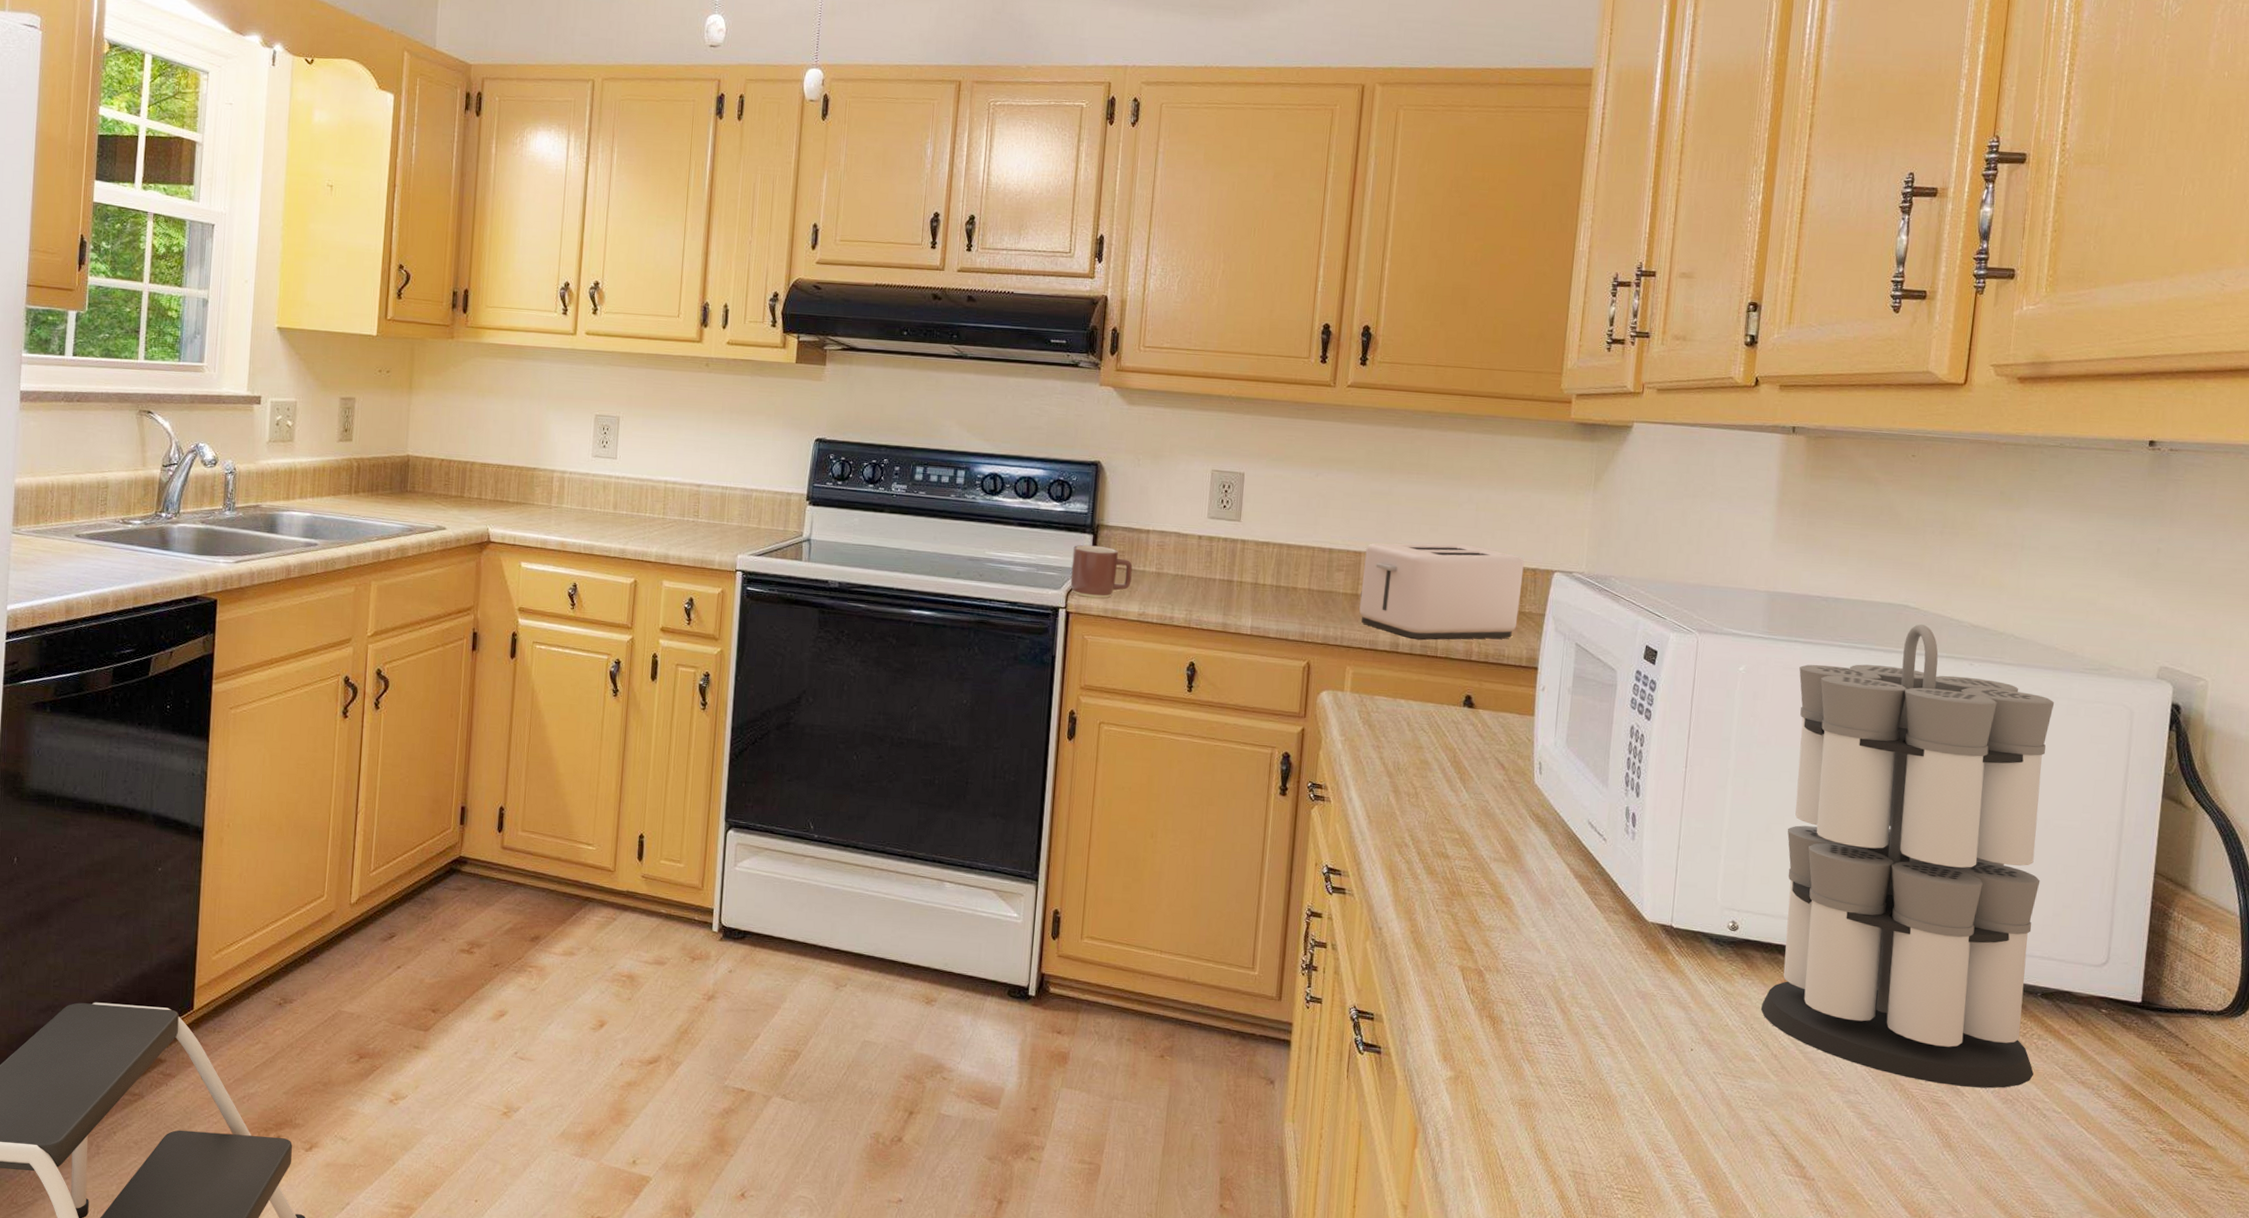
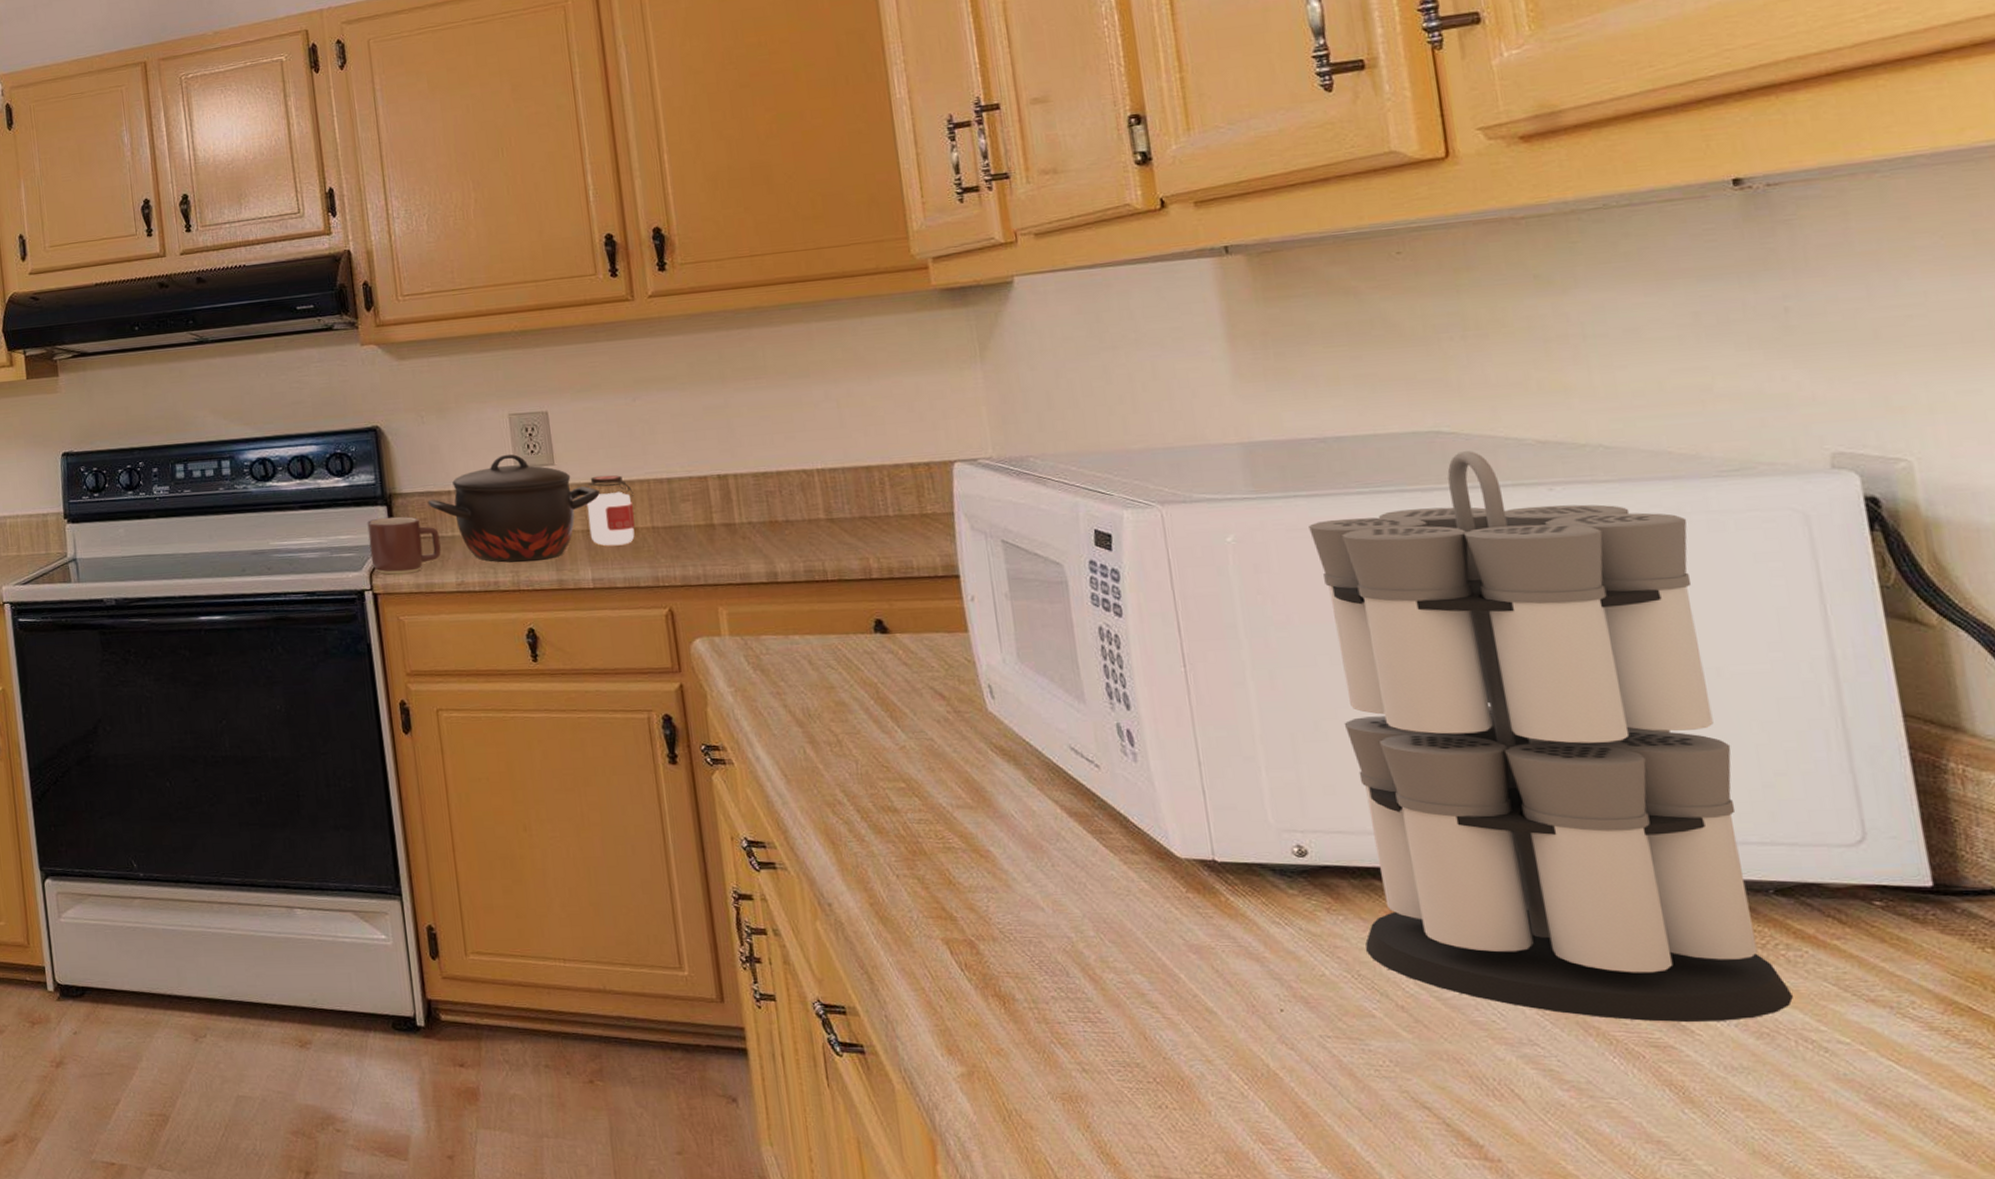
cooking pot: none [1128,505,1273,605] -> present [427,454,600,563]
jar: none [1257,537,1300,601] -> present [585,475,635,546]
toaster: present [1359,542,1524,641] -> none [712,447,921,565]

